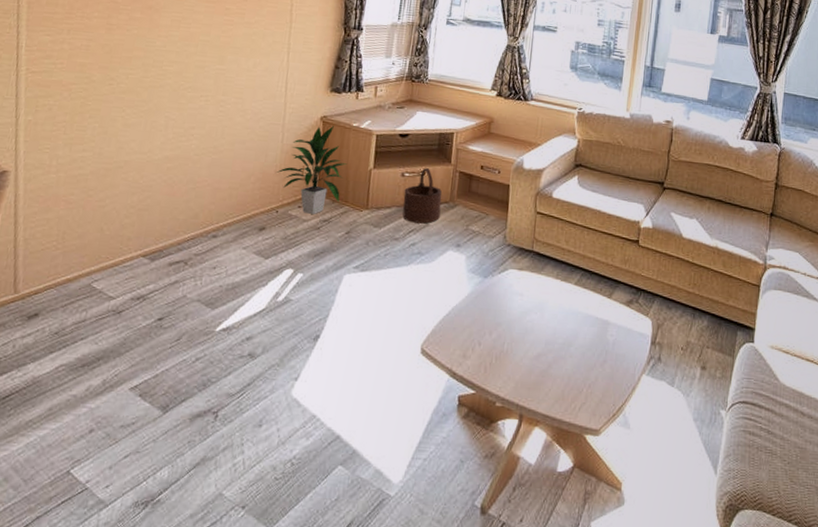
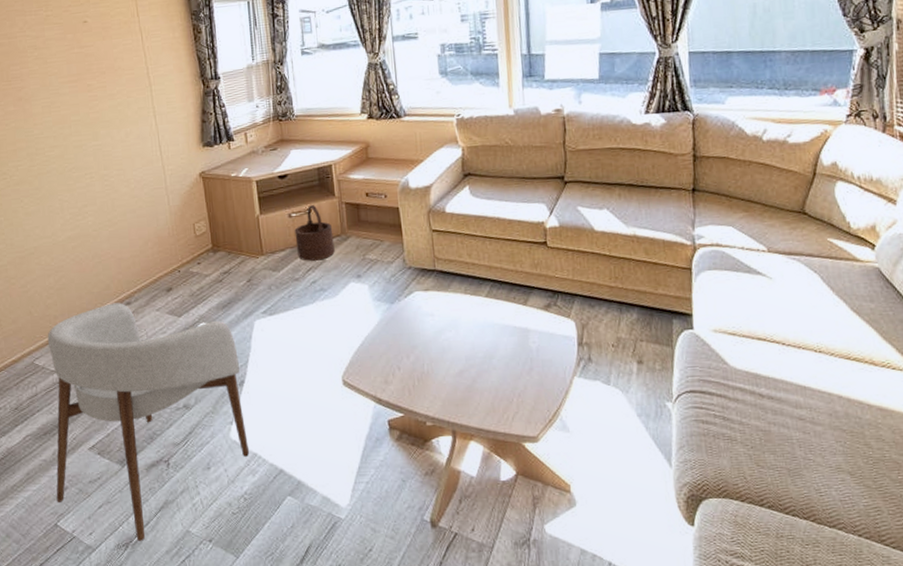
armchair: none [76,233,320,502] -> present [47,302,250,542]
indoor plant: present [276,126,347,214] -> none [170,180,234,269]

